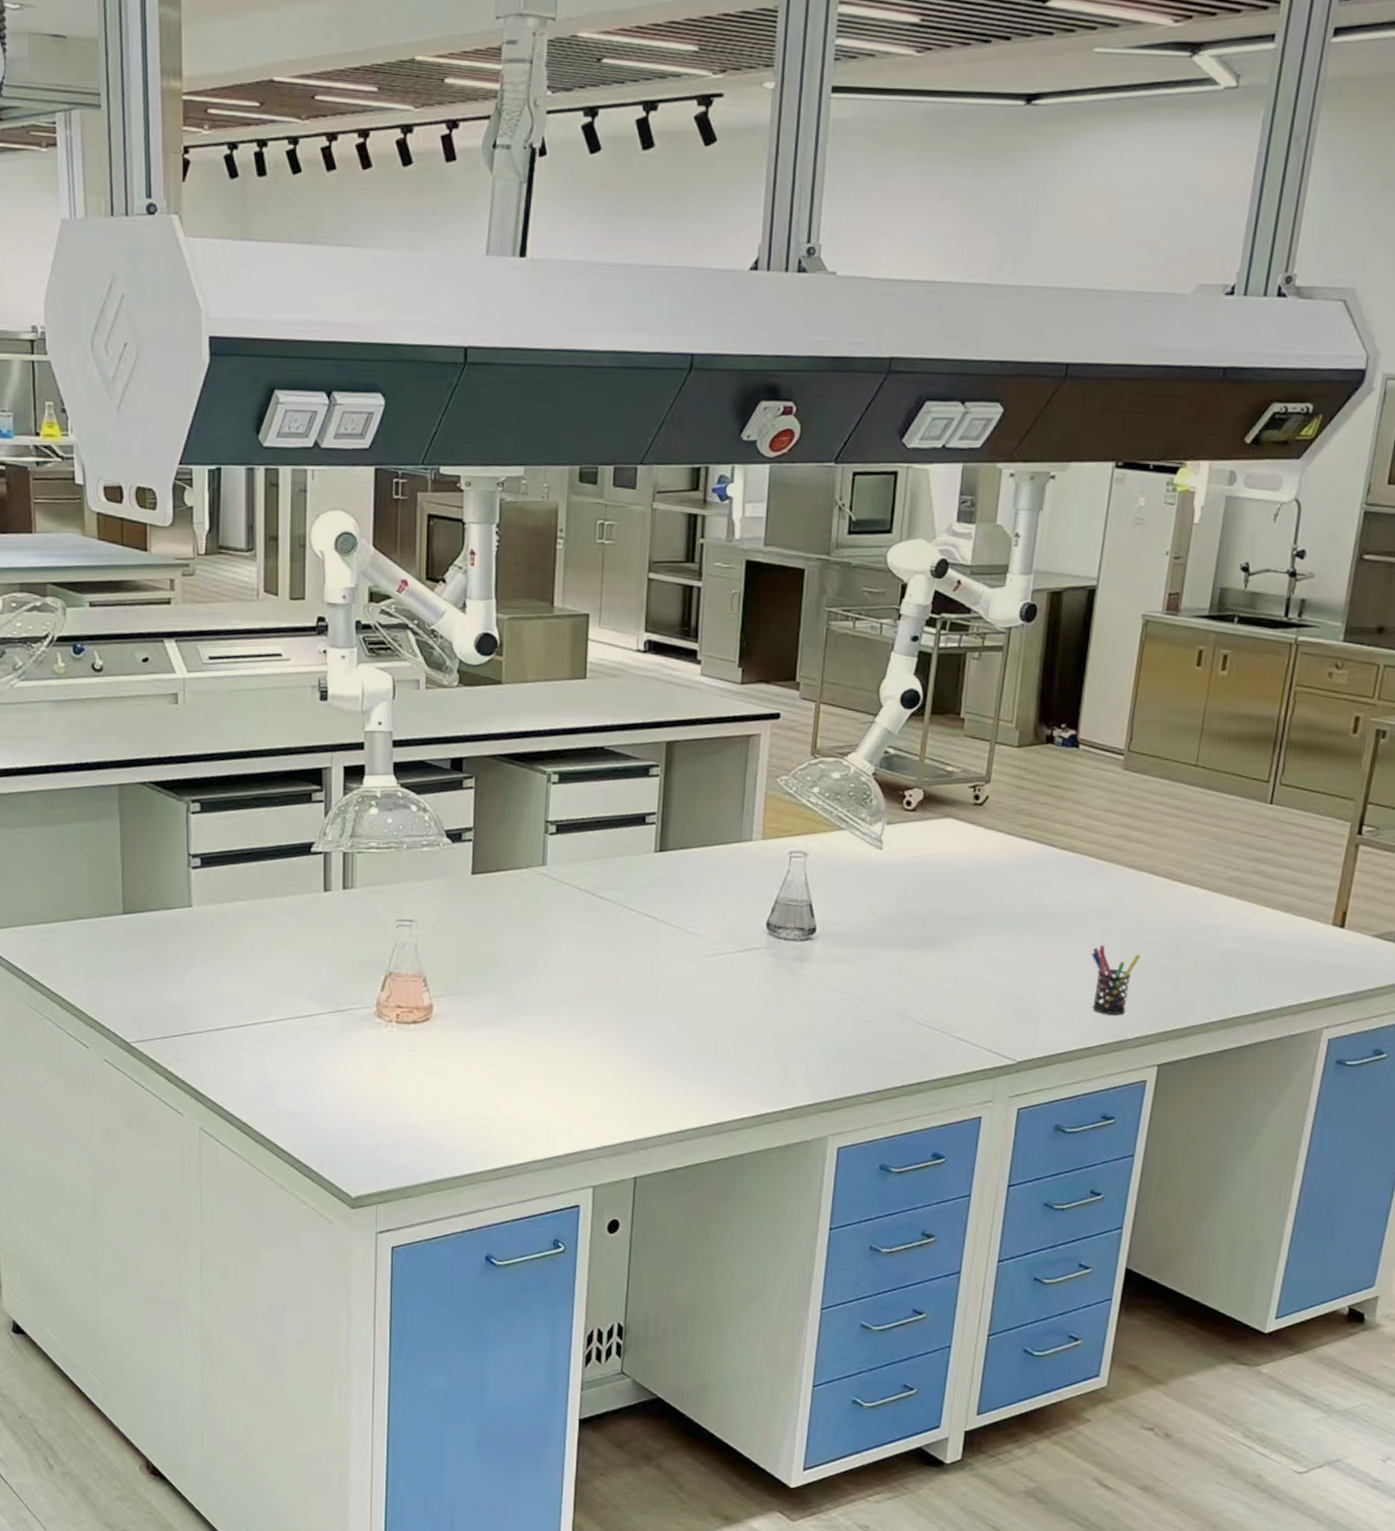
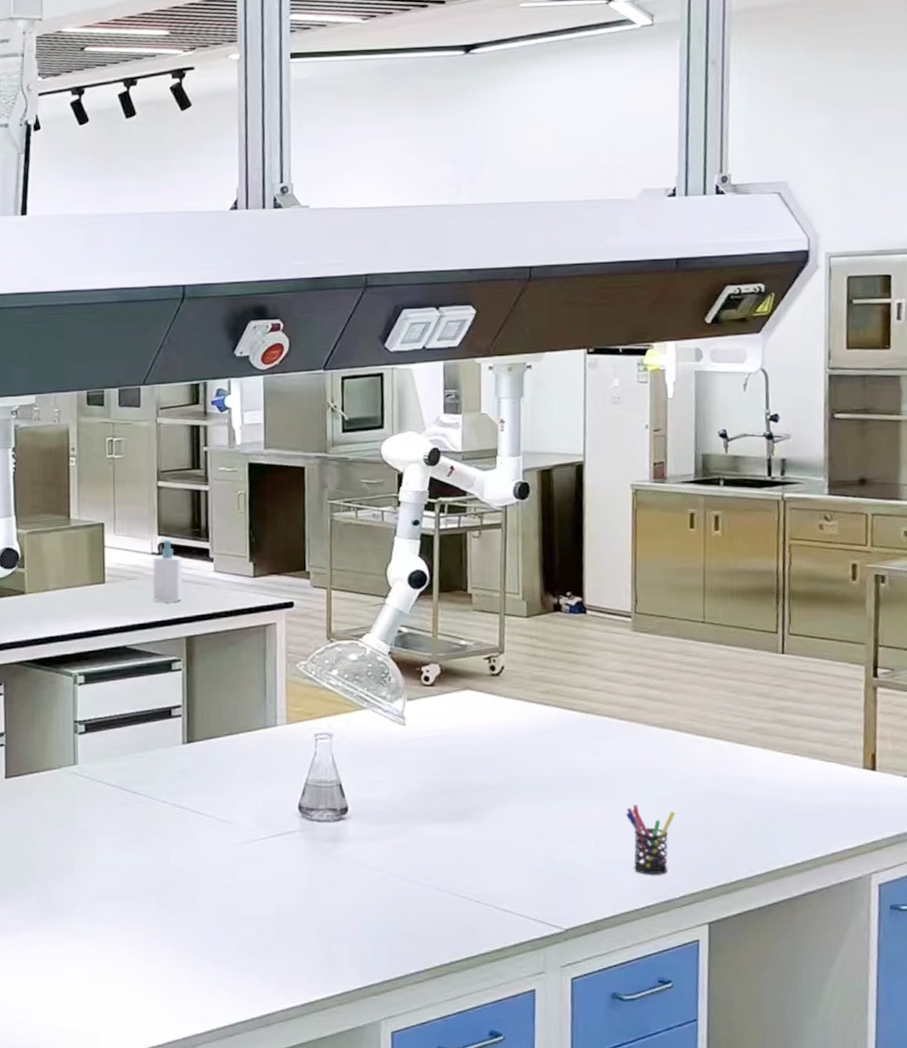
soap bottle: none [636,636,668,705] -> present [152,539,183,603]

